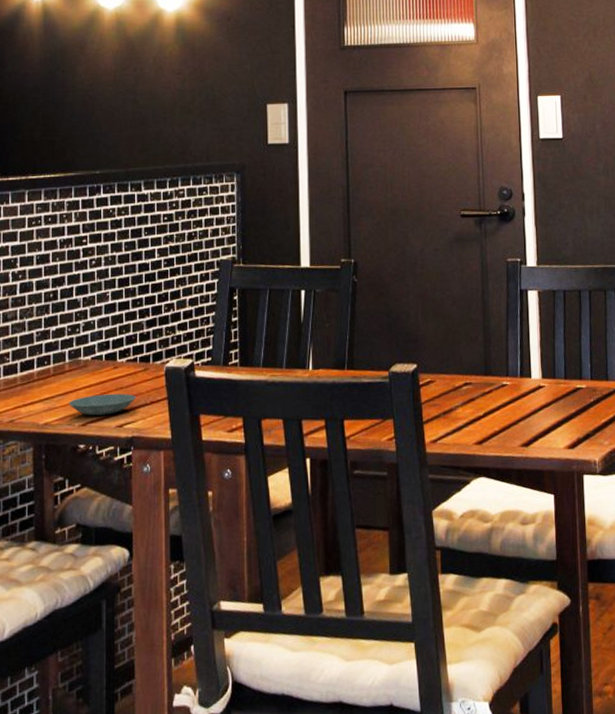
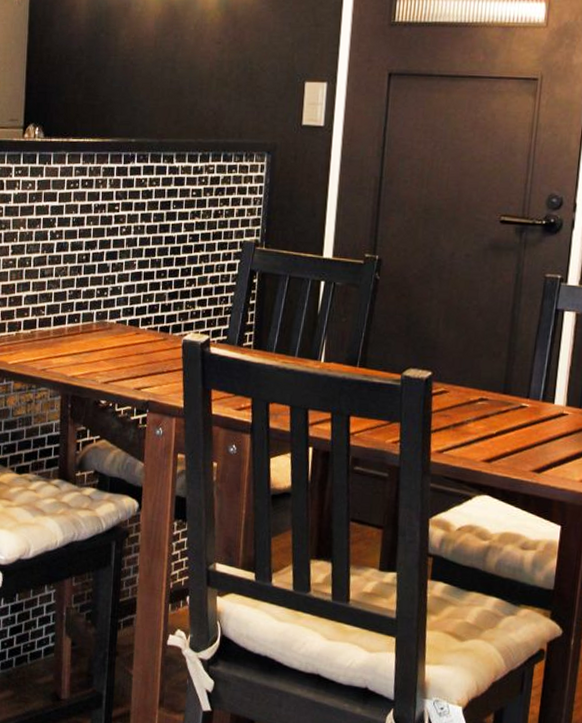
saucer: present [68,393,137,416] -> none [94,356,155,377]

